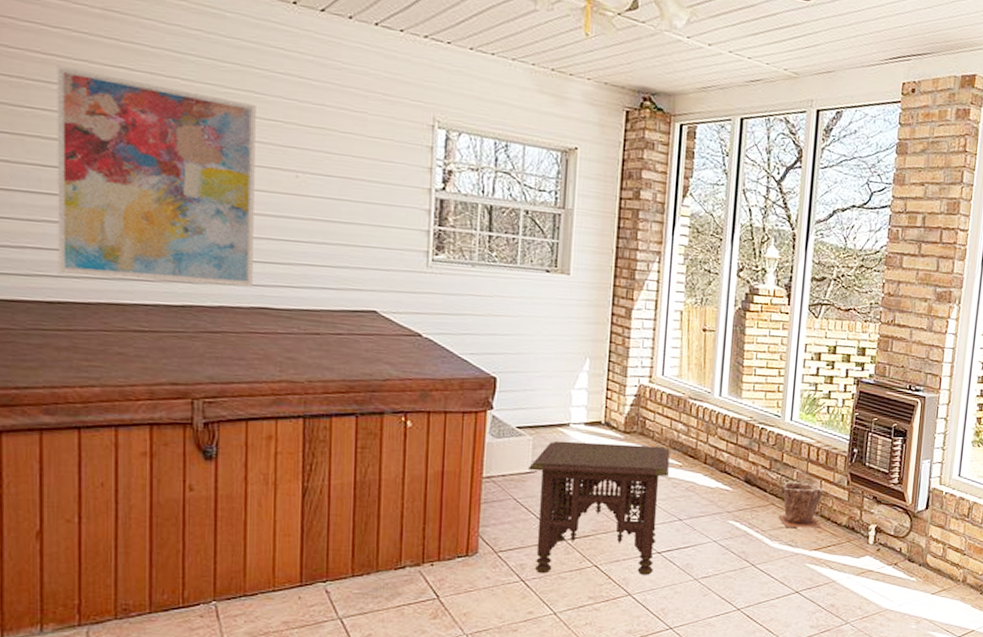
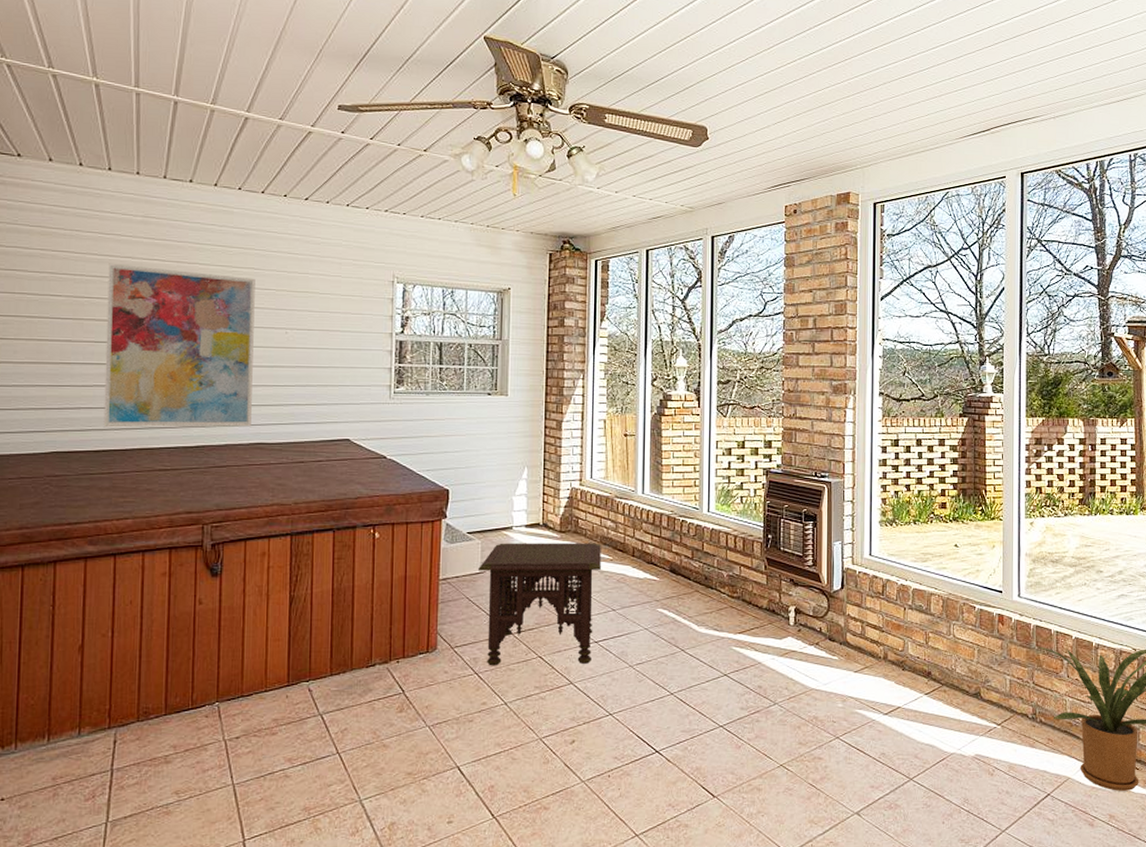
plant pot: present [778,481,824,528] -> none [703,568,744,612]

